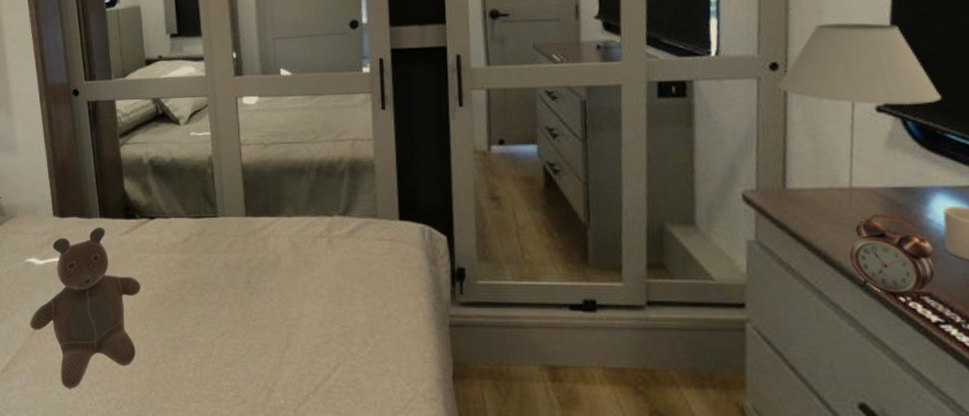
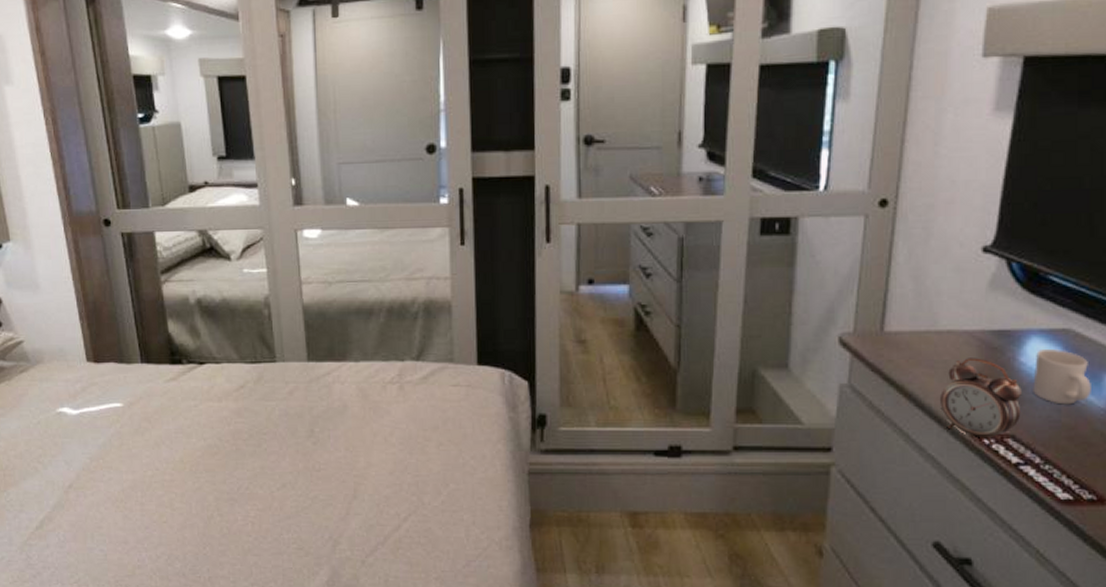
stuffed animal: present [30,227,141,389] -> none [65,373,191,545]
lamp shade: present [778,22,943,210] -> none [885,156,1050,353]

